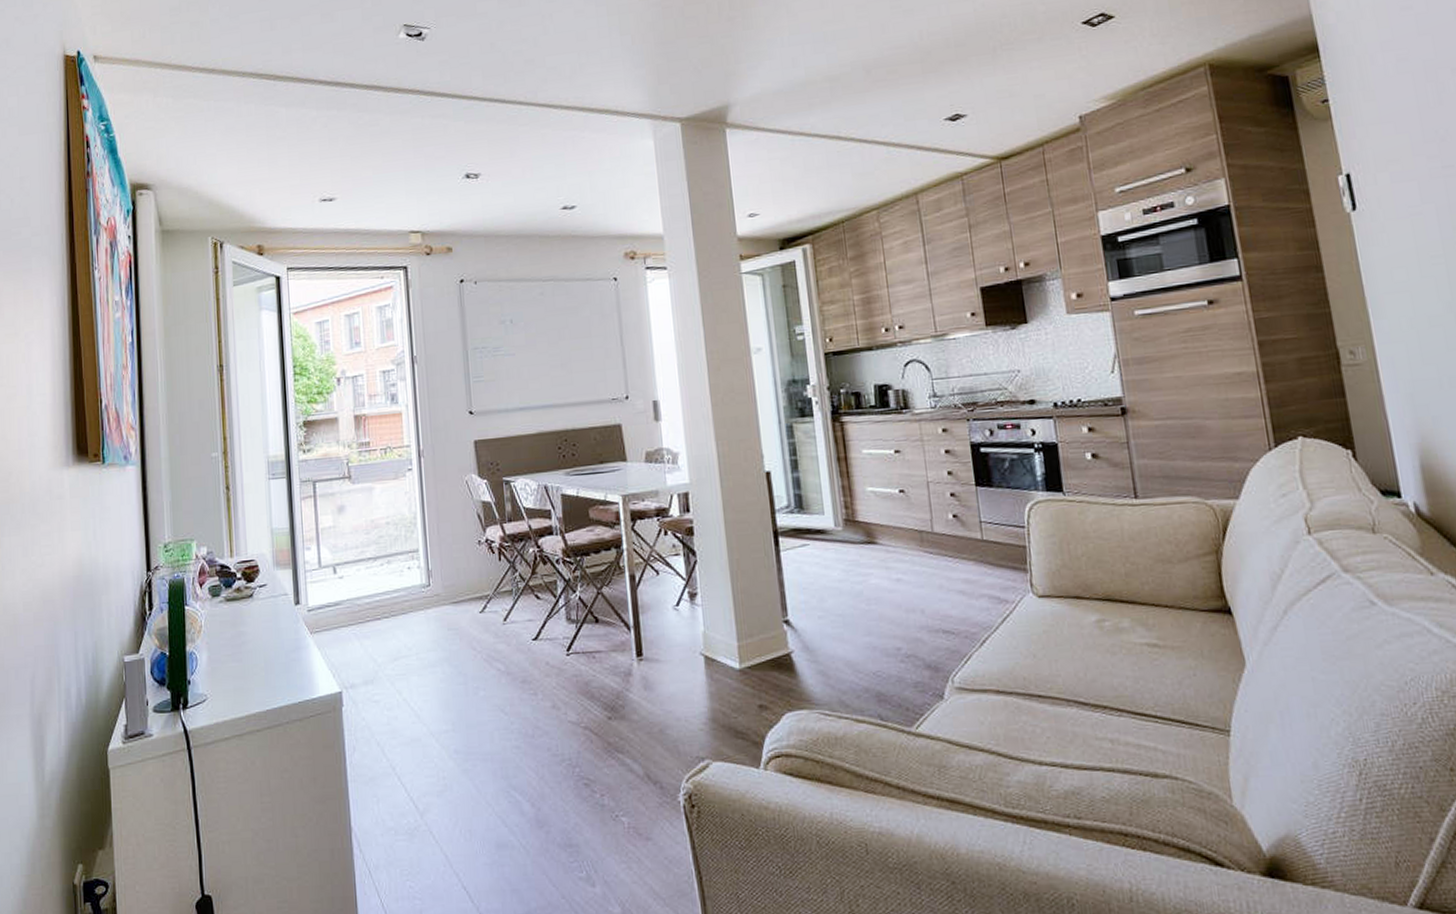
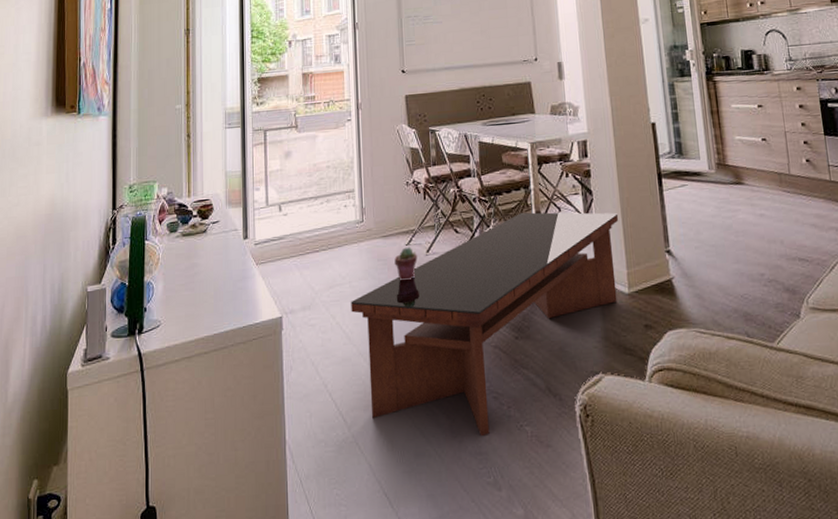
coffee table: none [419,575,728,828] -> present [351,212,619,437]
potted succulent: none [467,614,494,653] -> present [394,247,418,281]

